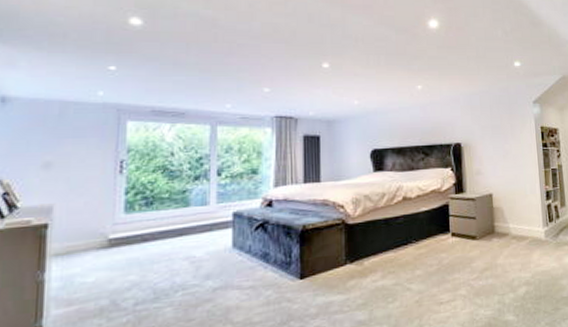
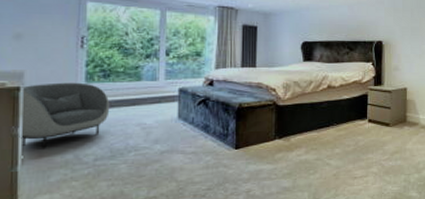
armchair: none [45,213,153,295] -> present [19,82,110,148]

